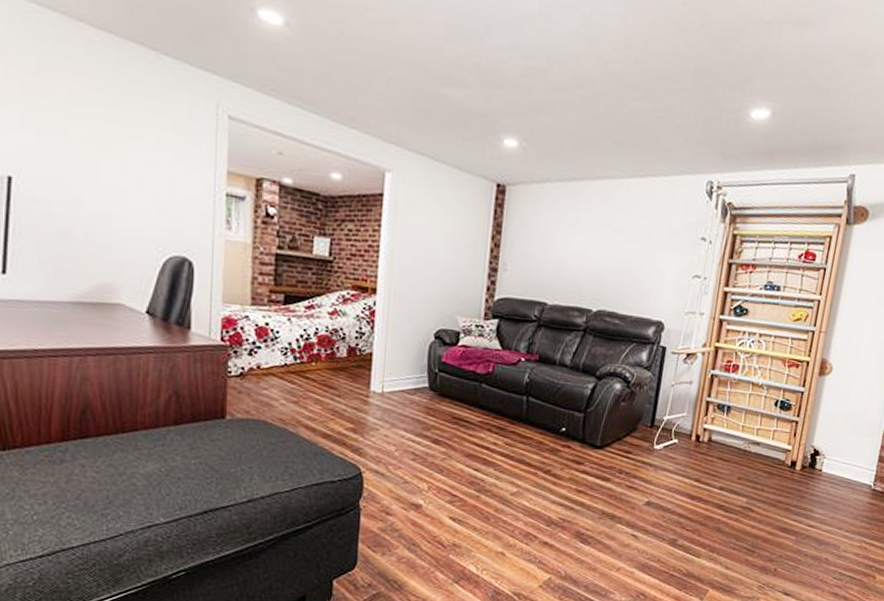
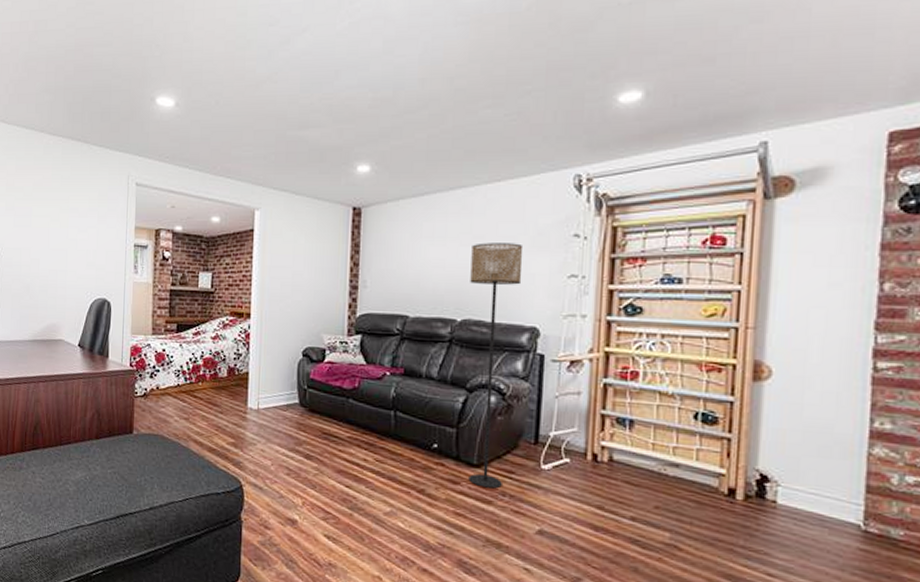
floor lamp: none [591,236,658,467] -> present [468,242,524,489]

